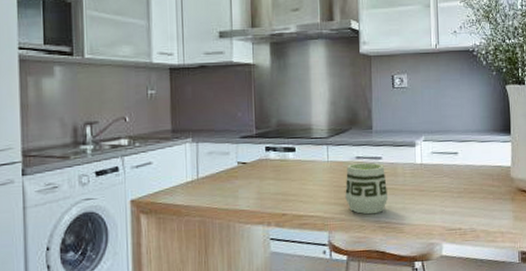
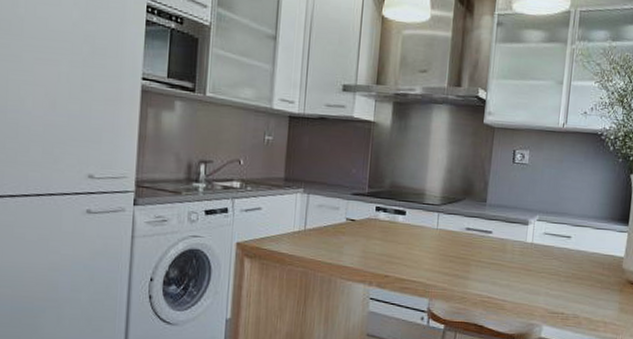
cup: present [345,162,389,214] -> none [450,234,494,288]

